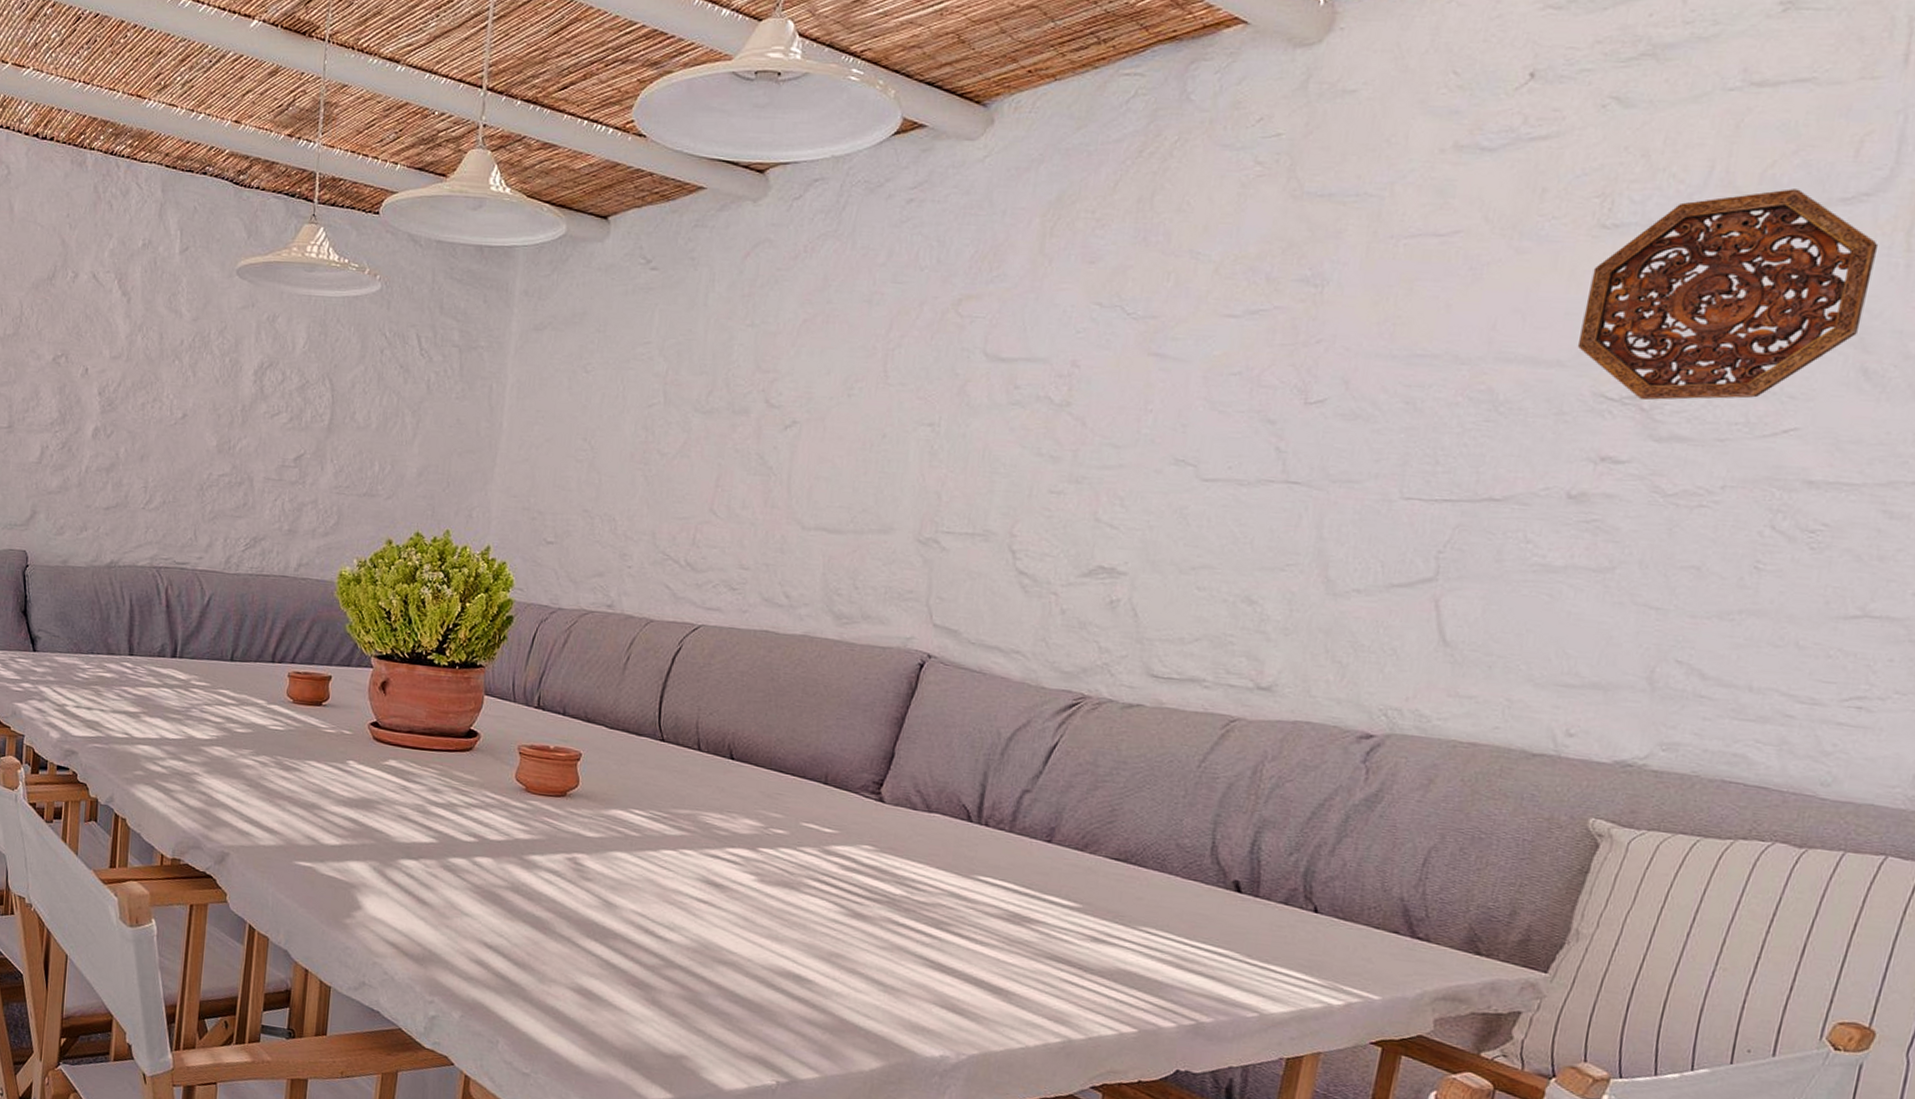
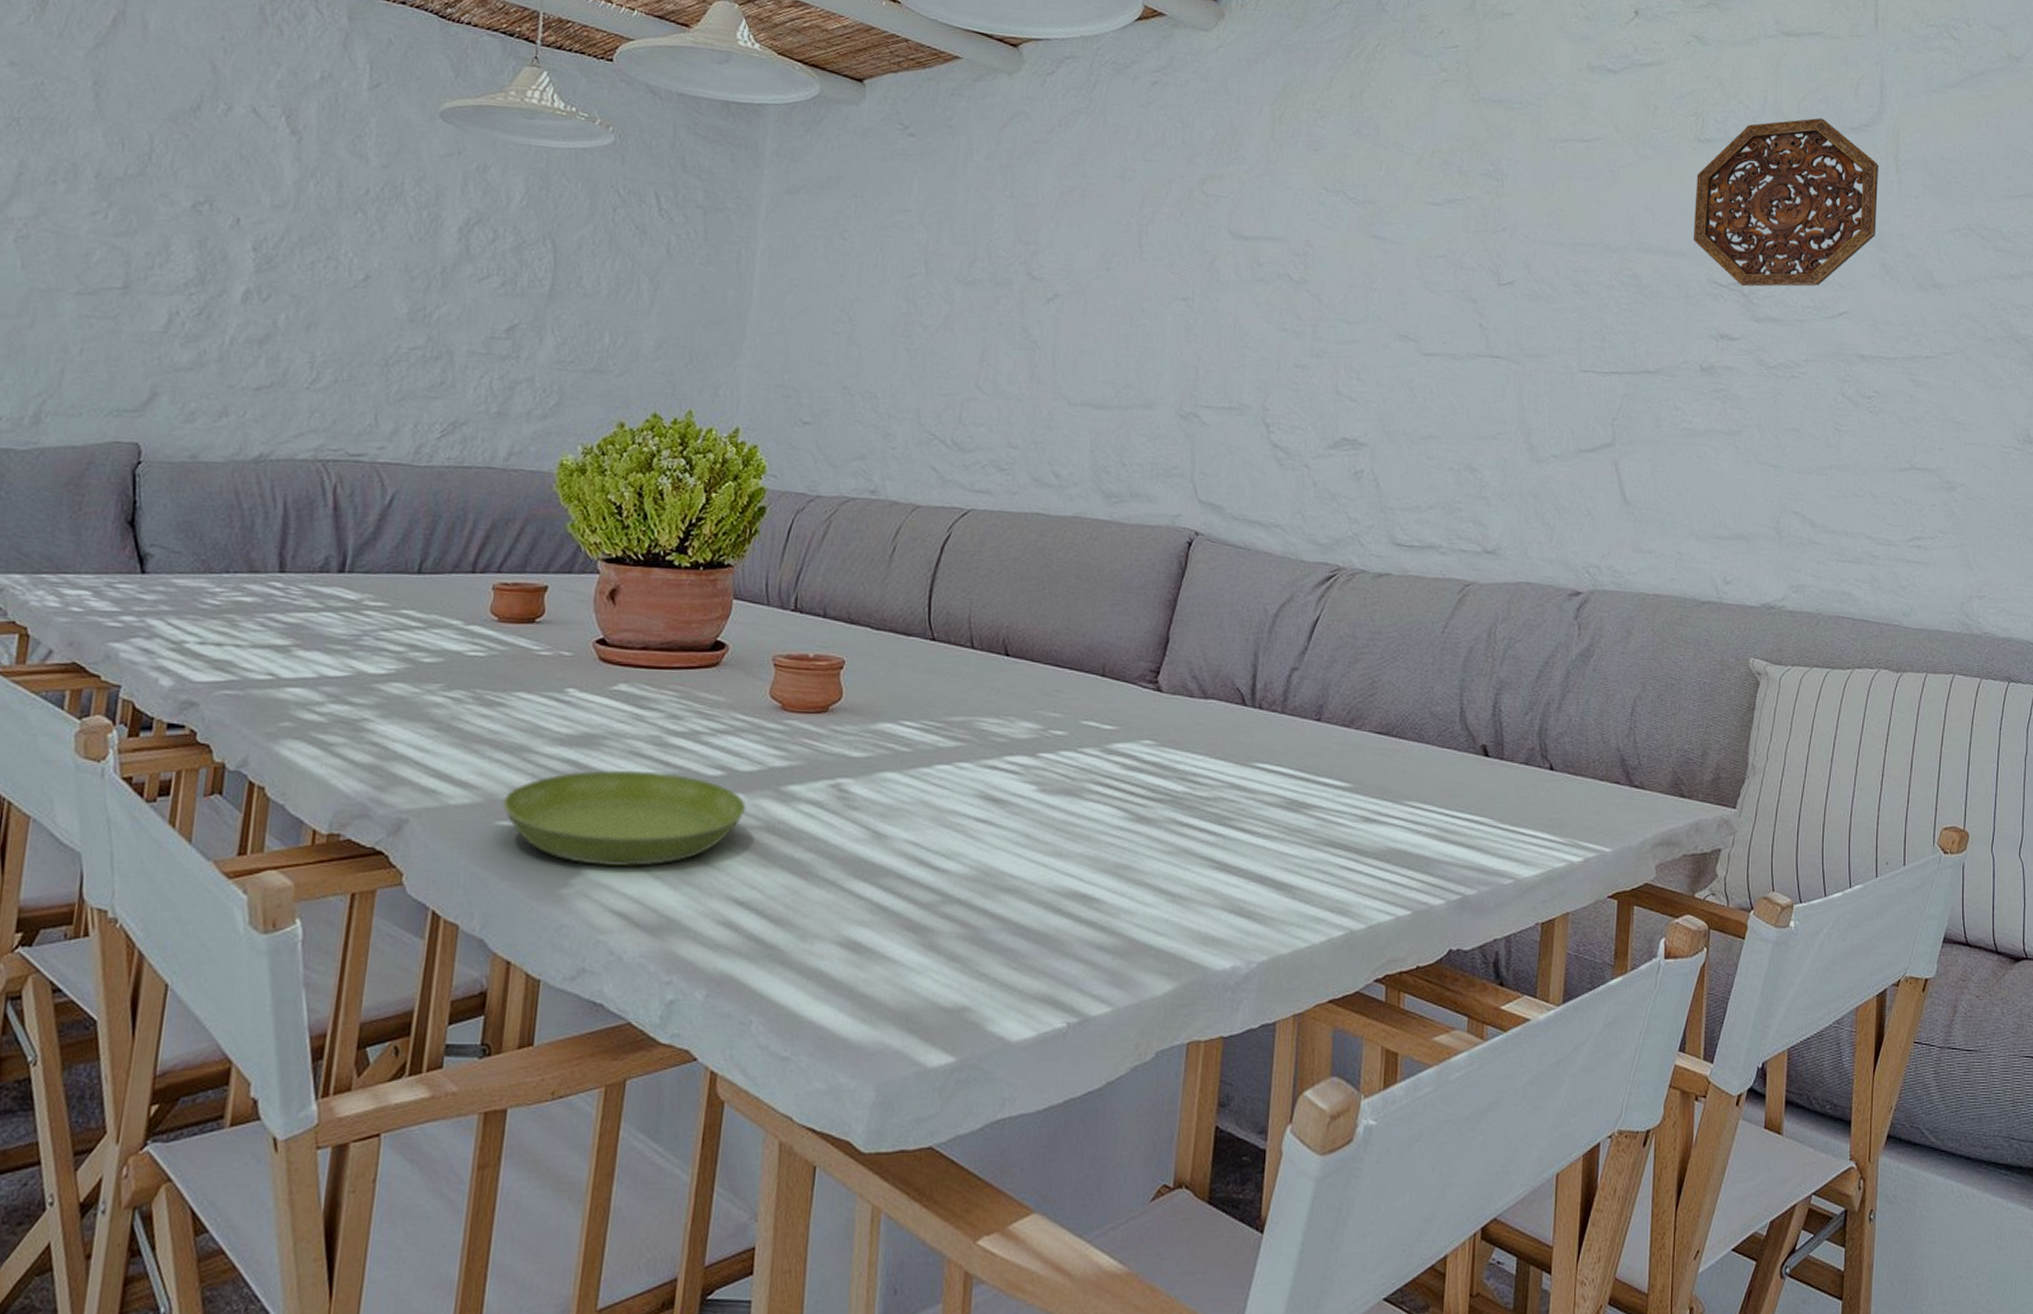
saucer: none [299,827,495,909] -> present [501,769,747,868]

